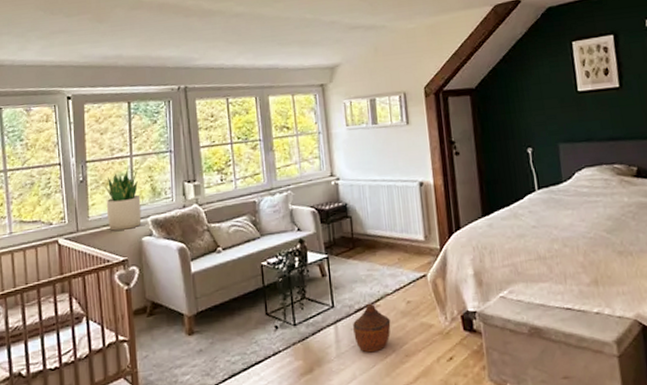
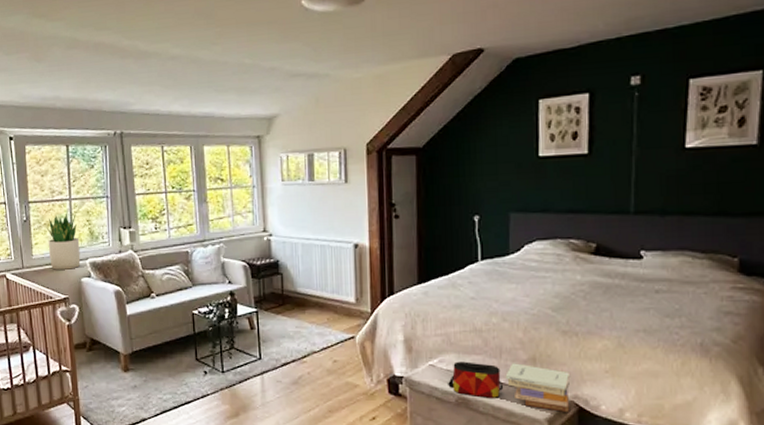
woven basket: present [353,304,391,353] -> none [279,360,316,405]
bag: none [518,290,572,327] -> present [447,361,504,399]
books: none [572,287,635,333] -> present [505,363,571,413]

